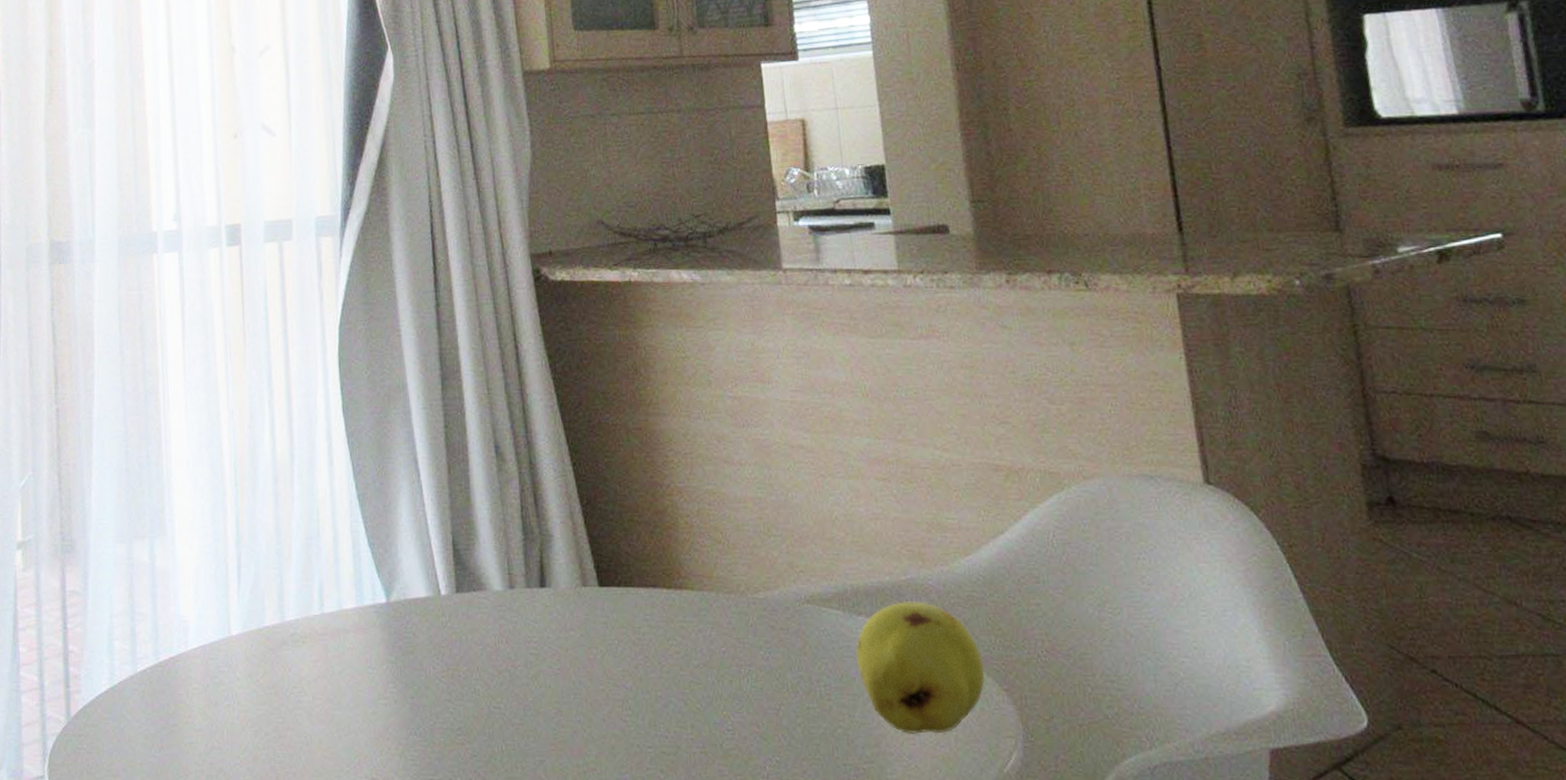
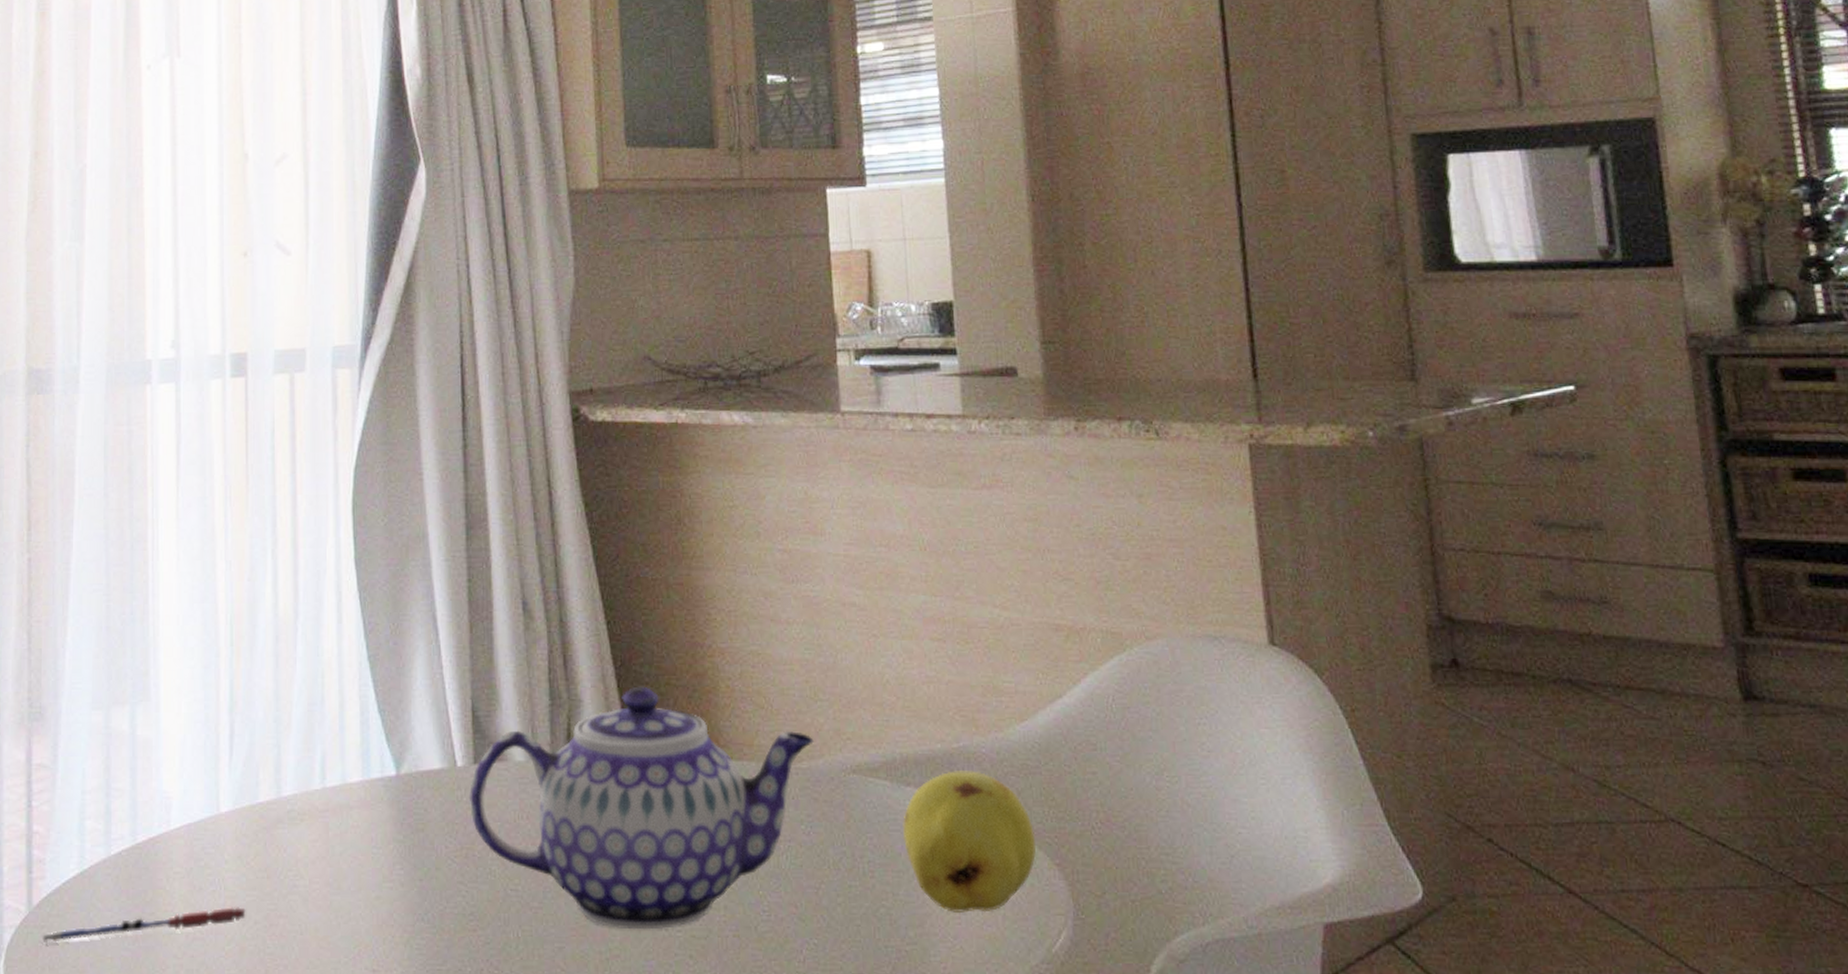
pen: none [80,719,257,749] -> present [42,907,246,943]
teapot: none [452,522,769,746] -> present [468,686,814,930]

